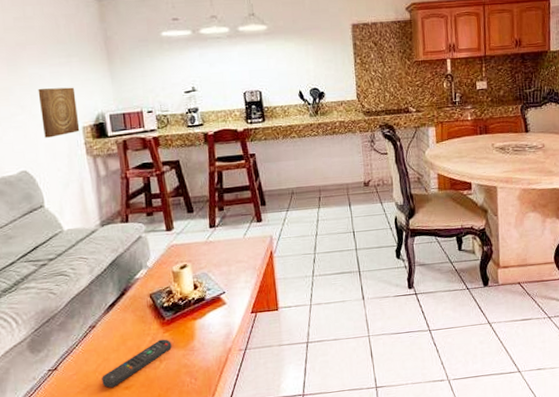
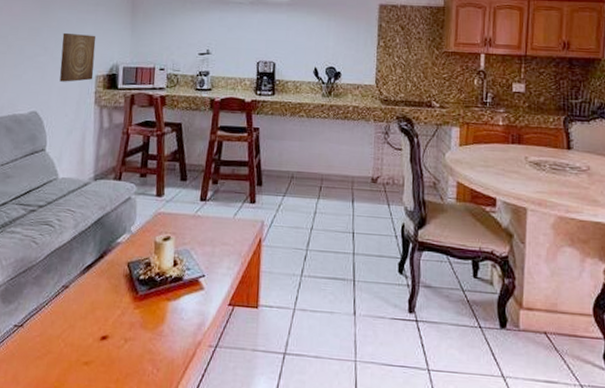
remote control: present [102,339,172,388] -> none [63,315,140,359]

